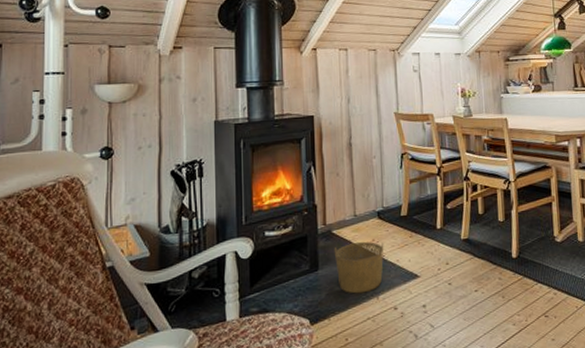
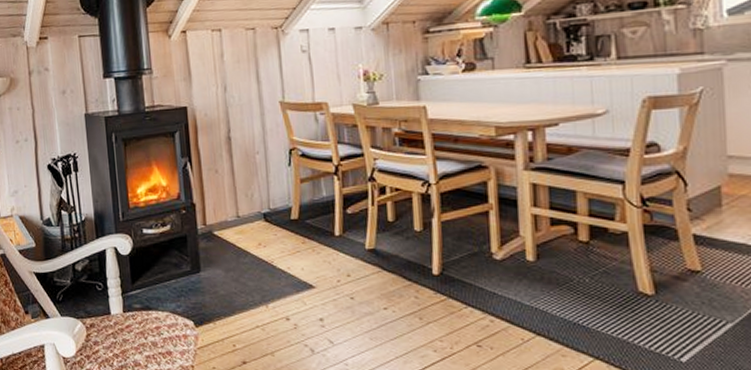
basket: present [334,242,384,294] -> none [216,246,273,300]

